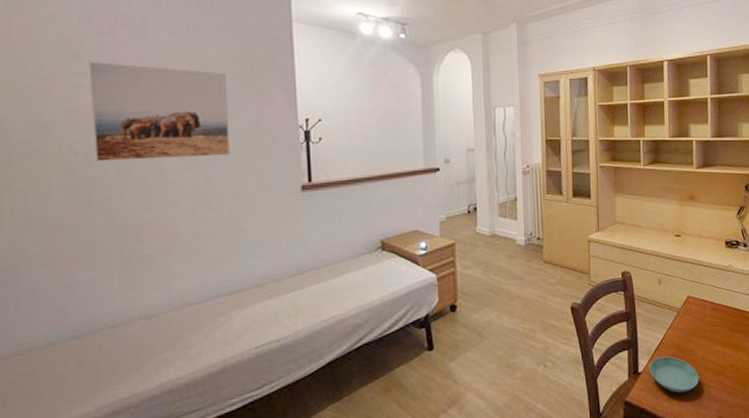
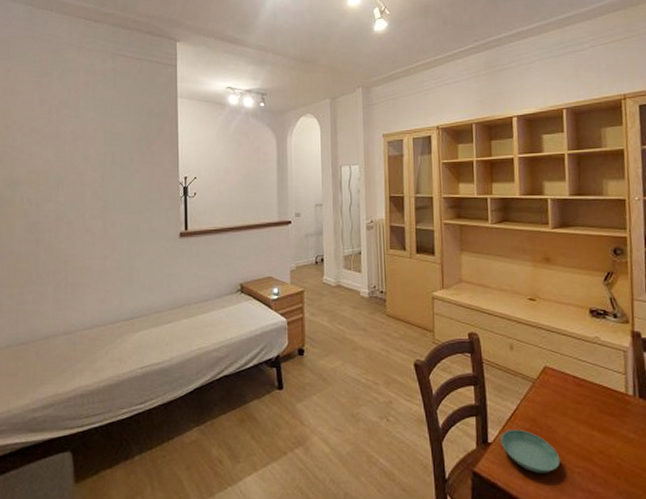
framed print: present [88,61,230,162] -> none [42,134,130,210]

